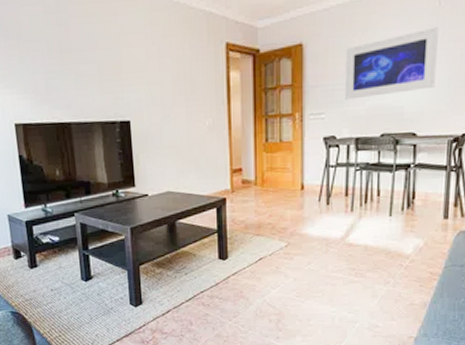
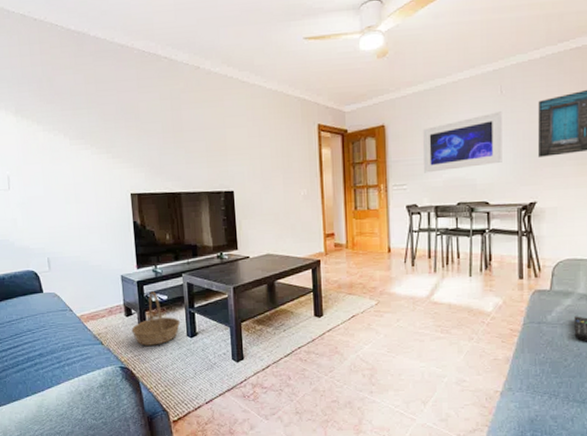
basket: none [21,232,74,290] -> present [131,291,181,346]

